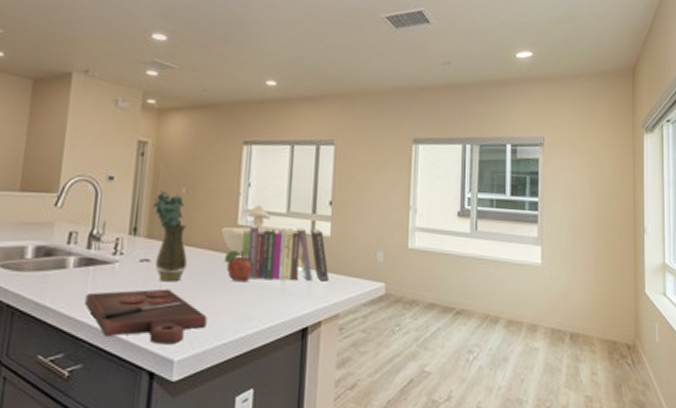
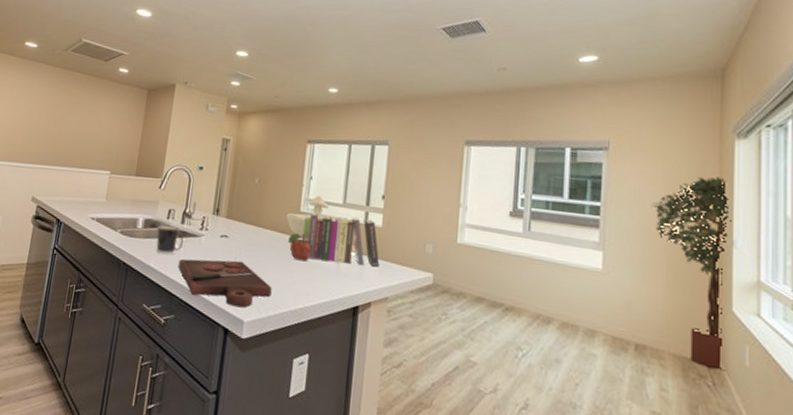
mug: none [53,252,92,290] -> present [156,225,184,255]
vase: present [153,189,187,282] -> none [231,179,258,256]
potted tree: none [581,169,643,349] -> present [653,176,732,371]

